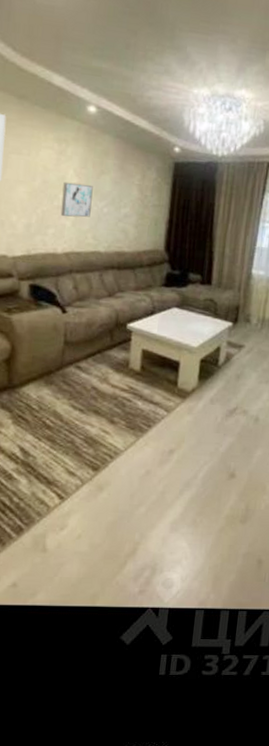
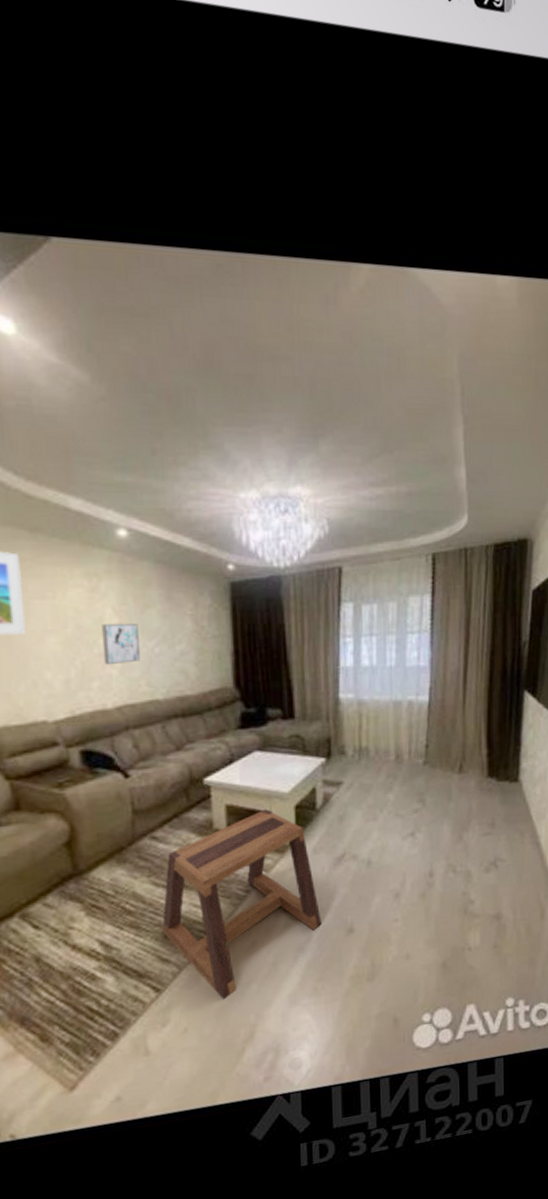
stool: none [73,358,209,516] -> present [162,809,322,1000]

